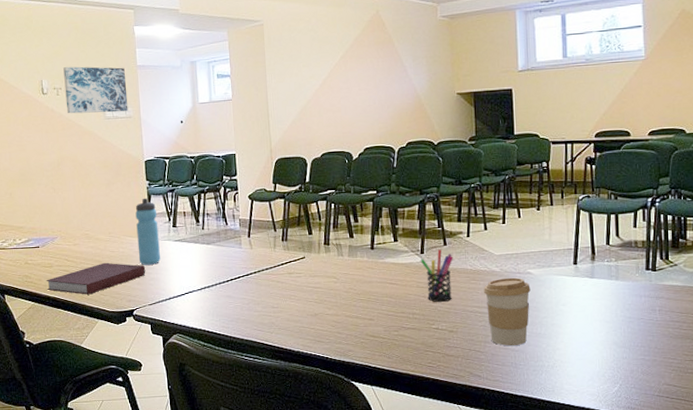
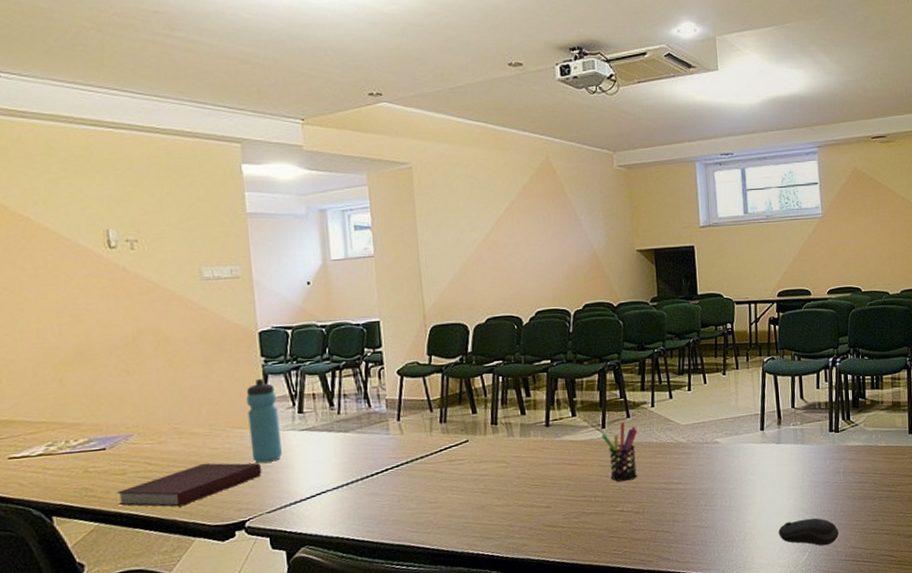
wall art: present [63,66,128,114] -> none [140,212,235,274]
coffee cup: present [484,277,531,346] -> none [670,448,719,523]
computer mouse: none [589,352,653,380] -> present [778,517,839,546]

